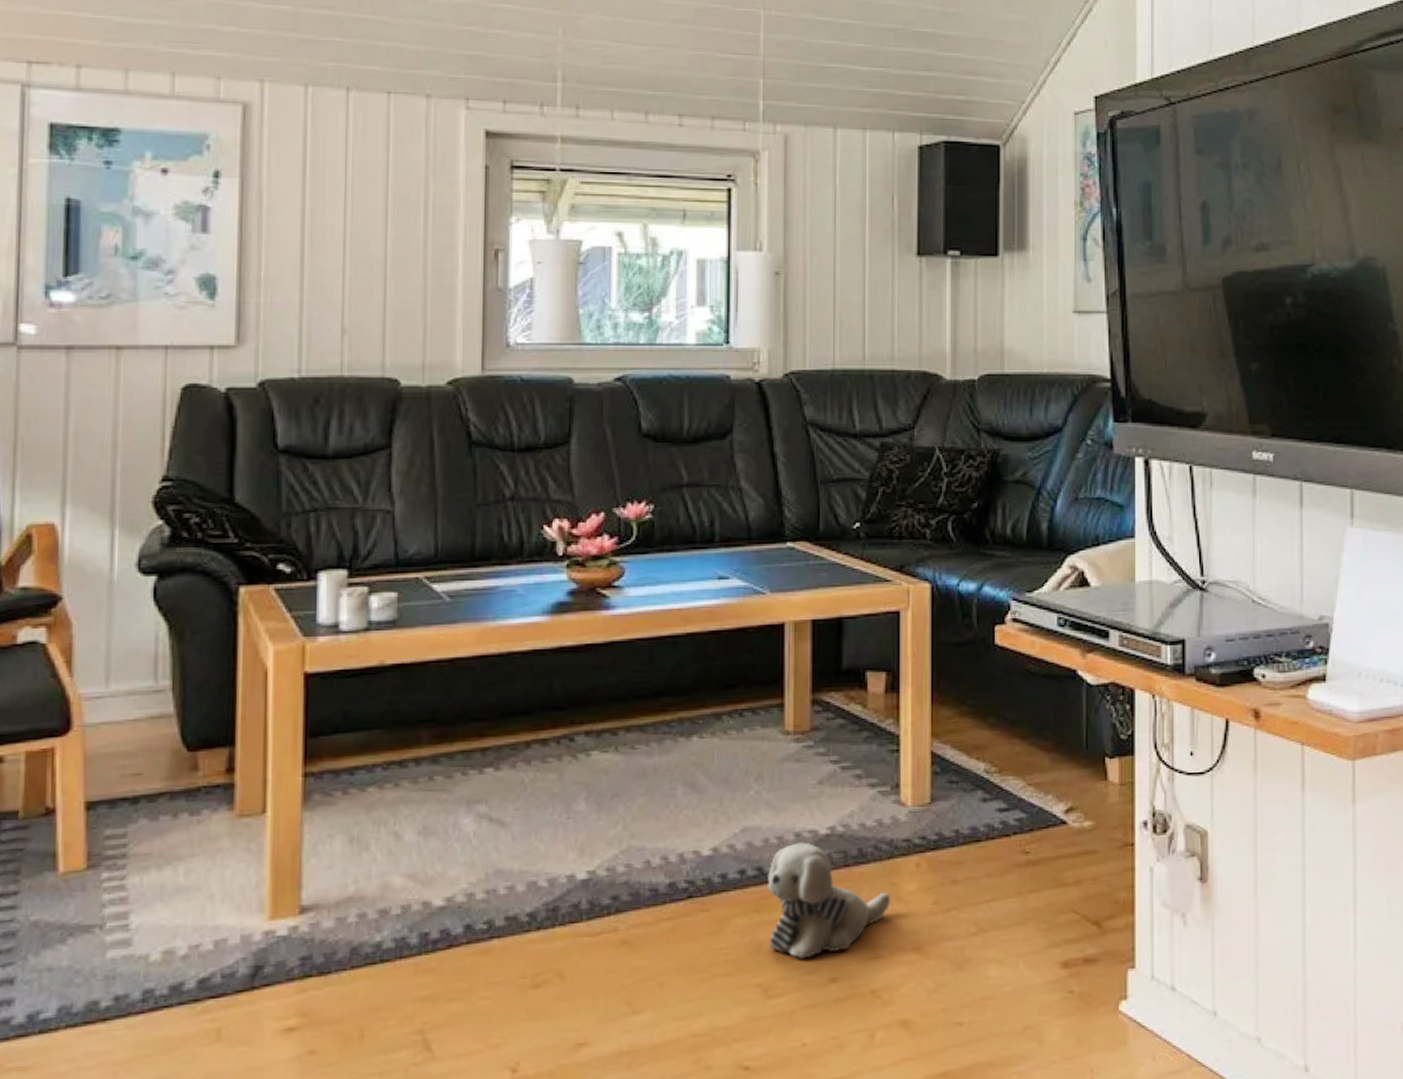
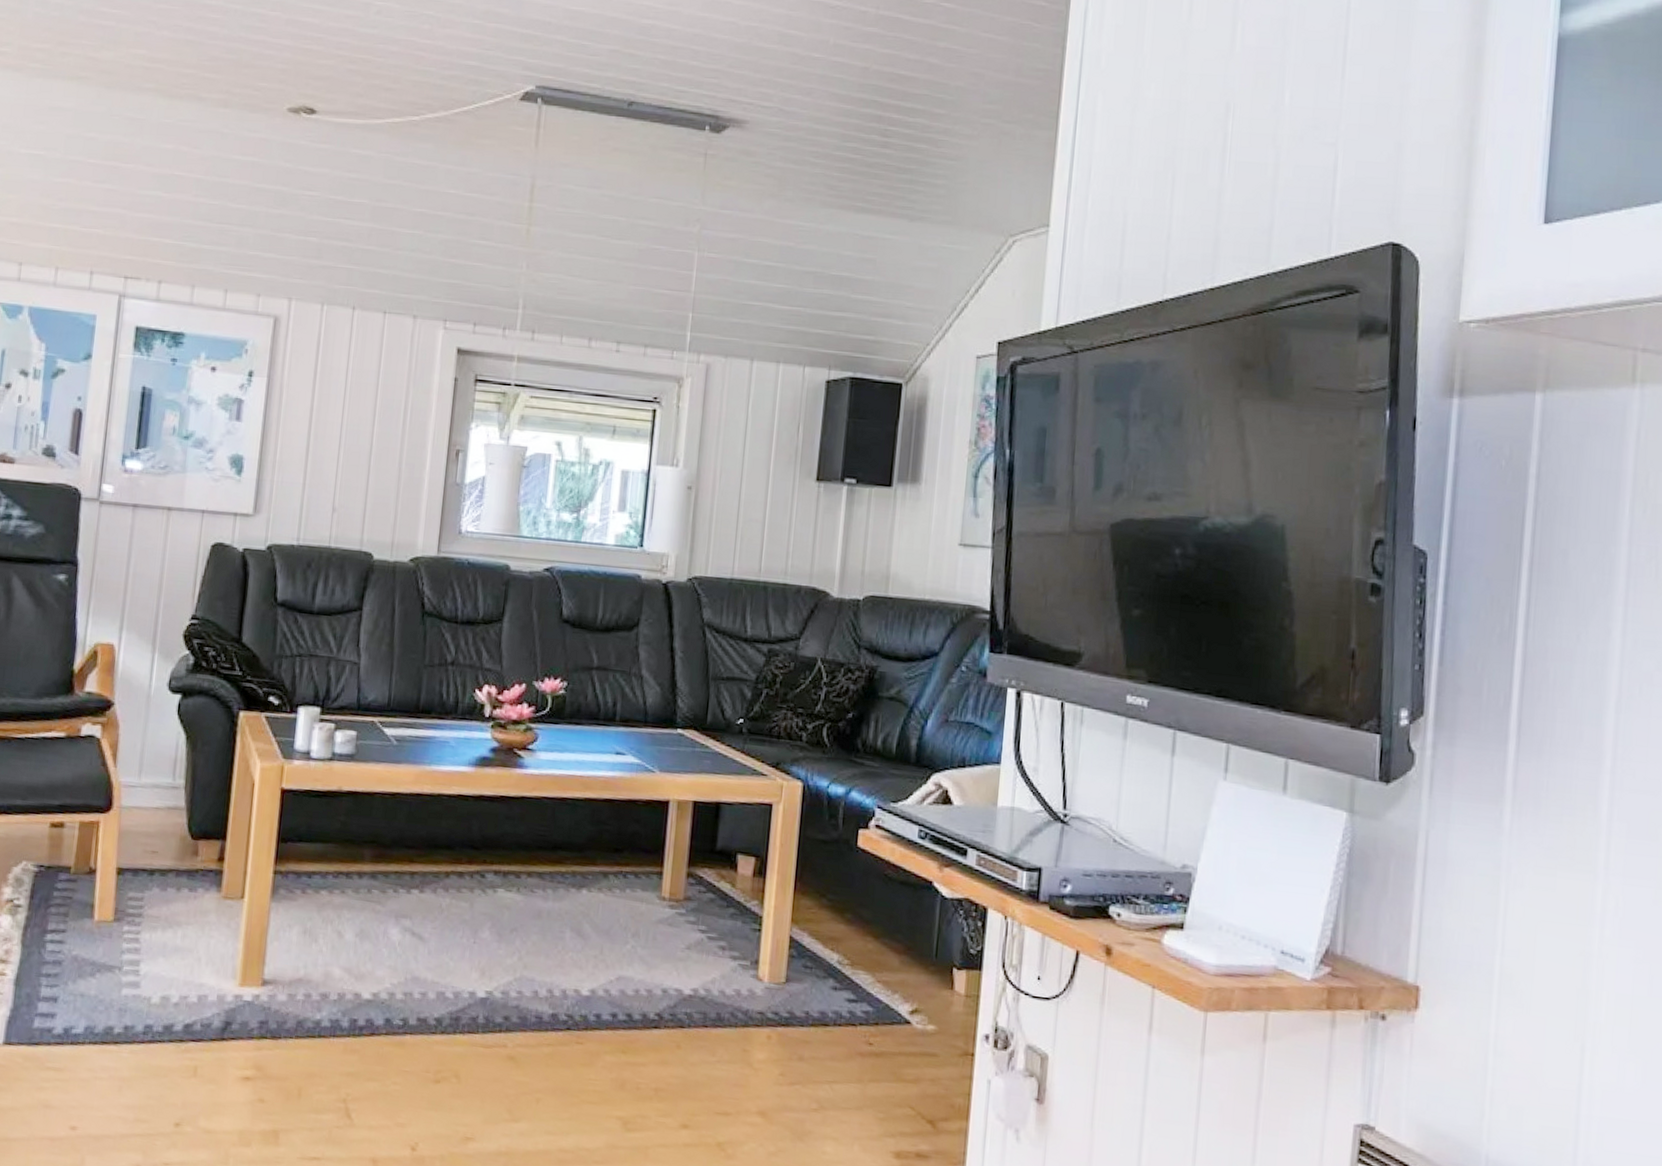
plush toy: present [768,842,891,959] -> none [632,998,742,1103]

